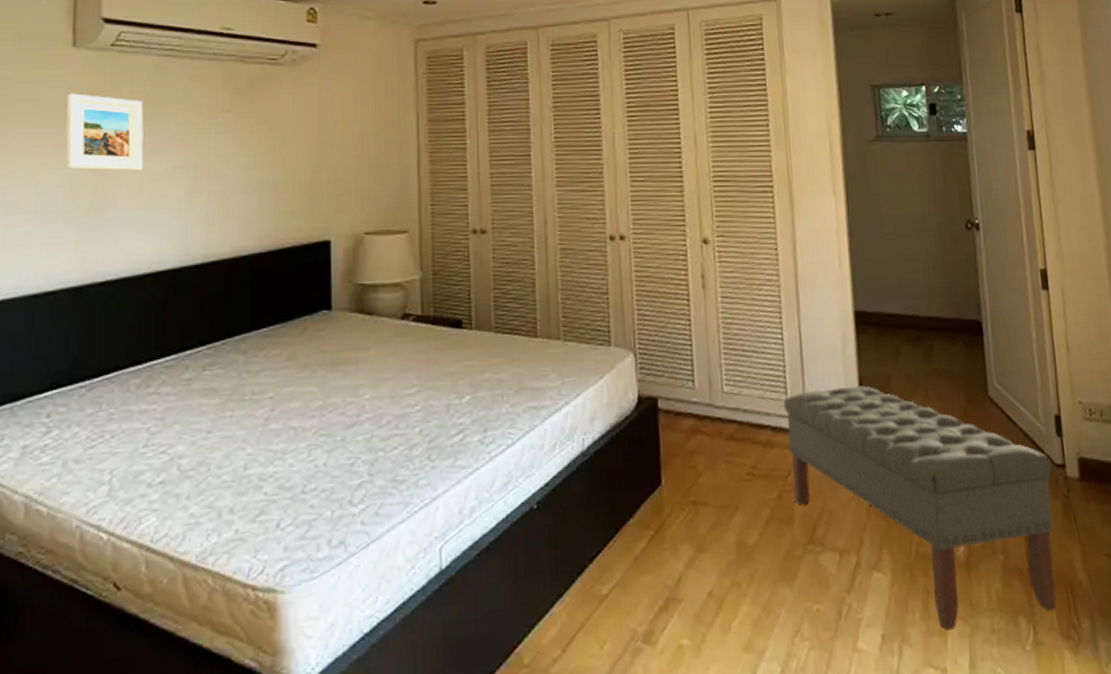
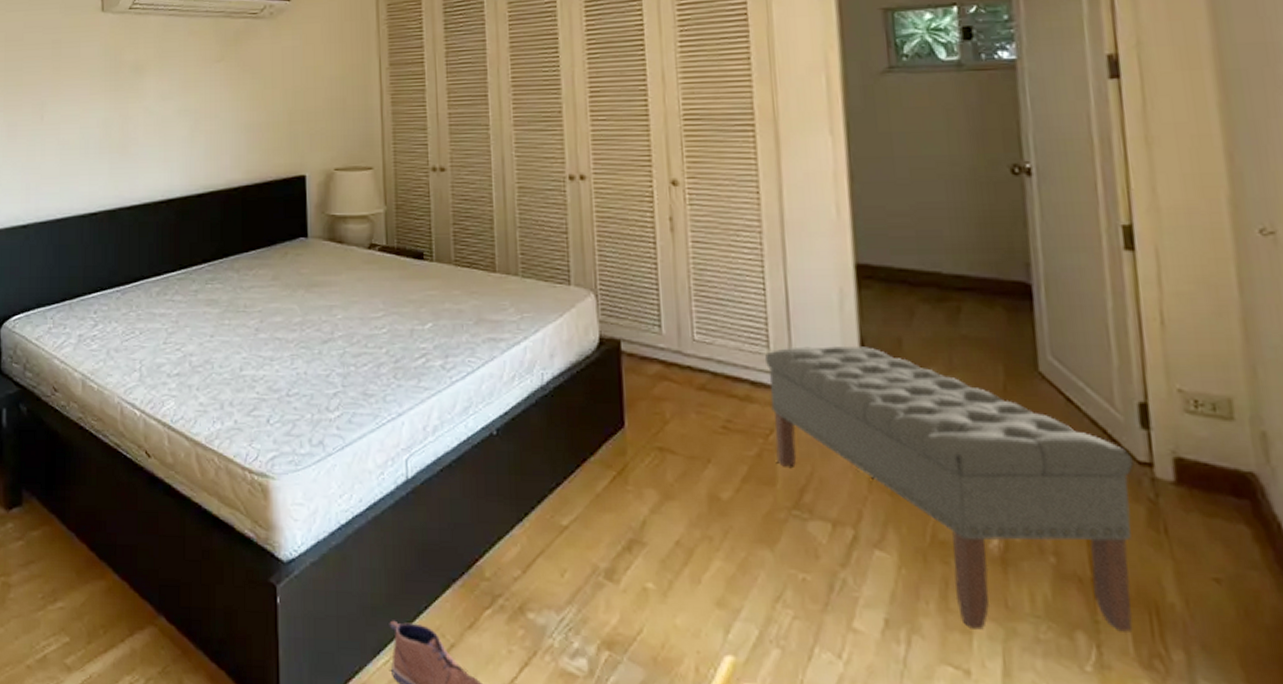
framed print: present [65,93,144,172] -> none [98,50,156,115]

